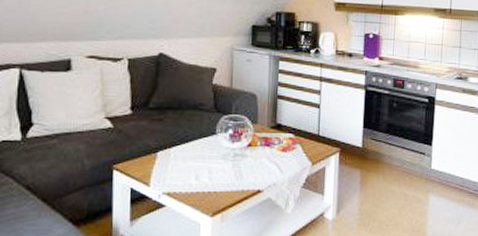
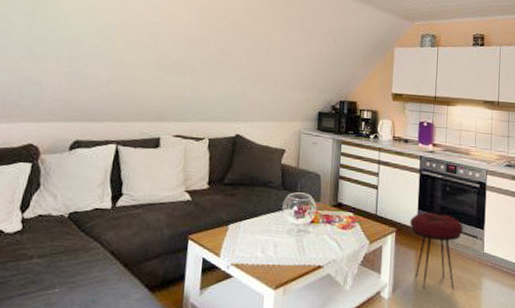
stool: none [355,130,410,209] -> present [410,212,463,291]

